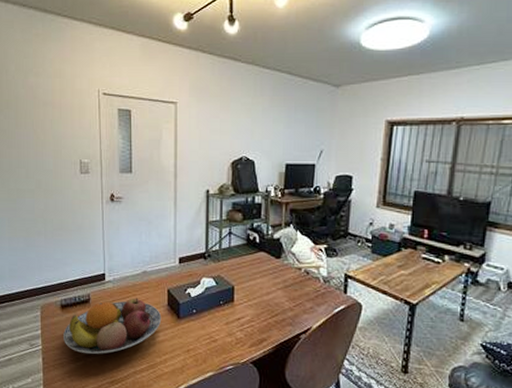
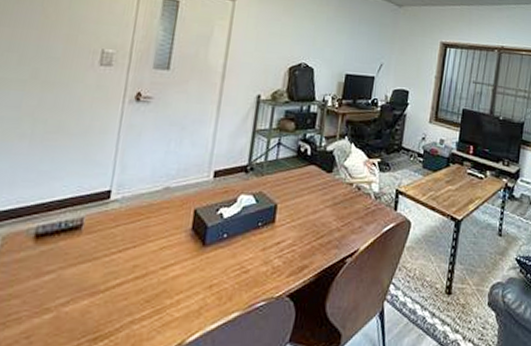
fruit bowl: present [63,297,162,354] -> none [29,221,182,300]

